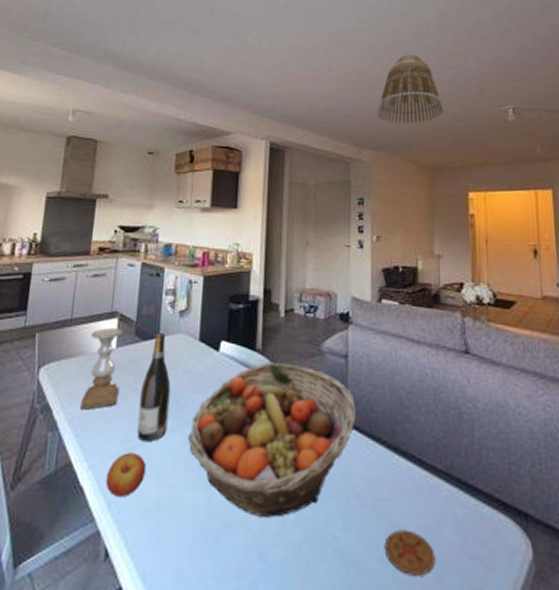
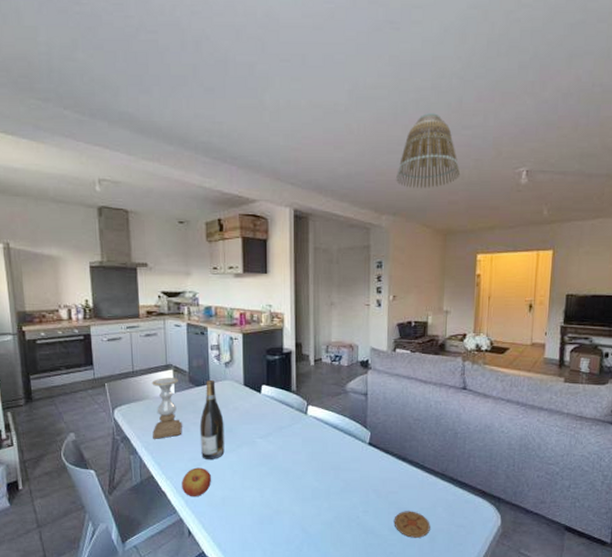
fruit basket: present [188,363,356,517] -> none [242,401,374,506]

